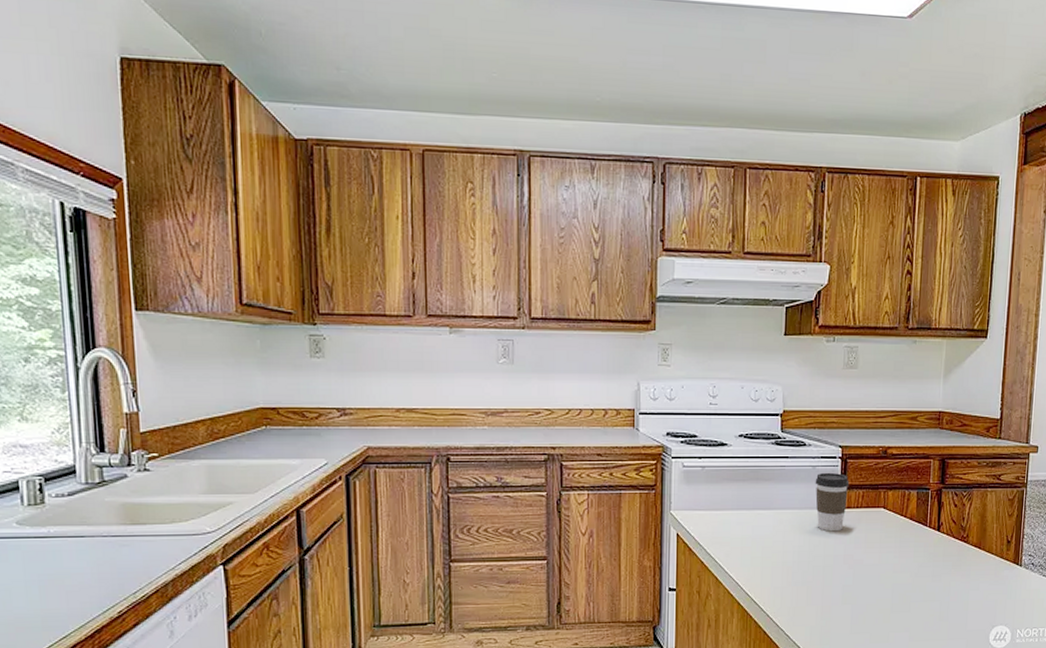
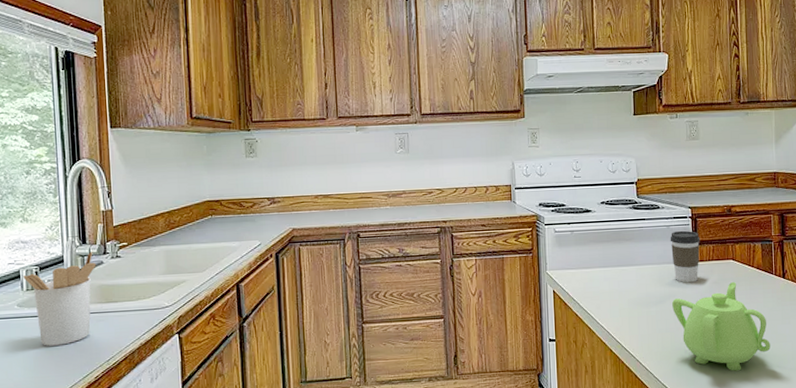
utensil holder: none [23,461,119,573] -> present [23,251,96,346]
teapot: none [812,532,917,631] -> present [672,281,770,371]

